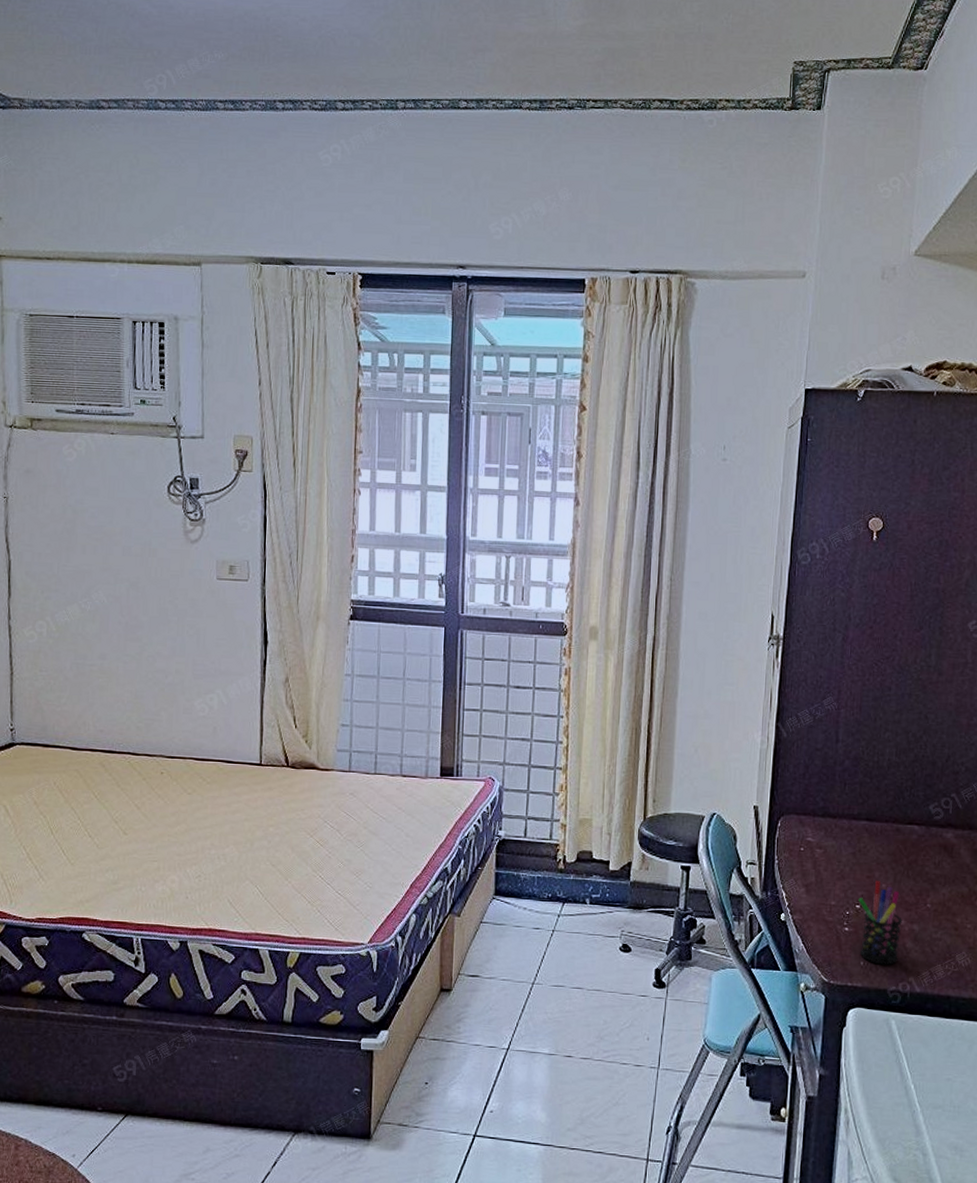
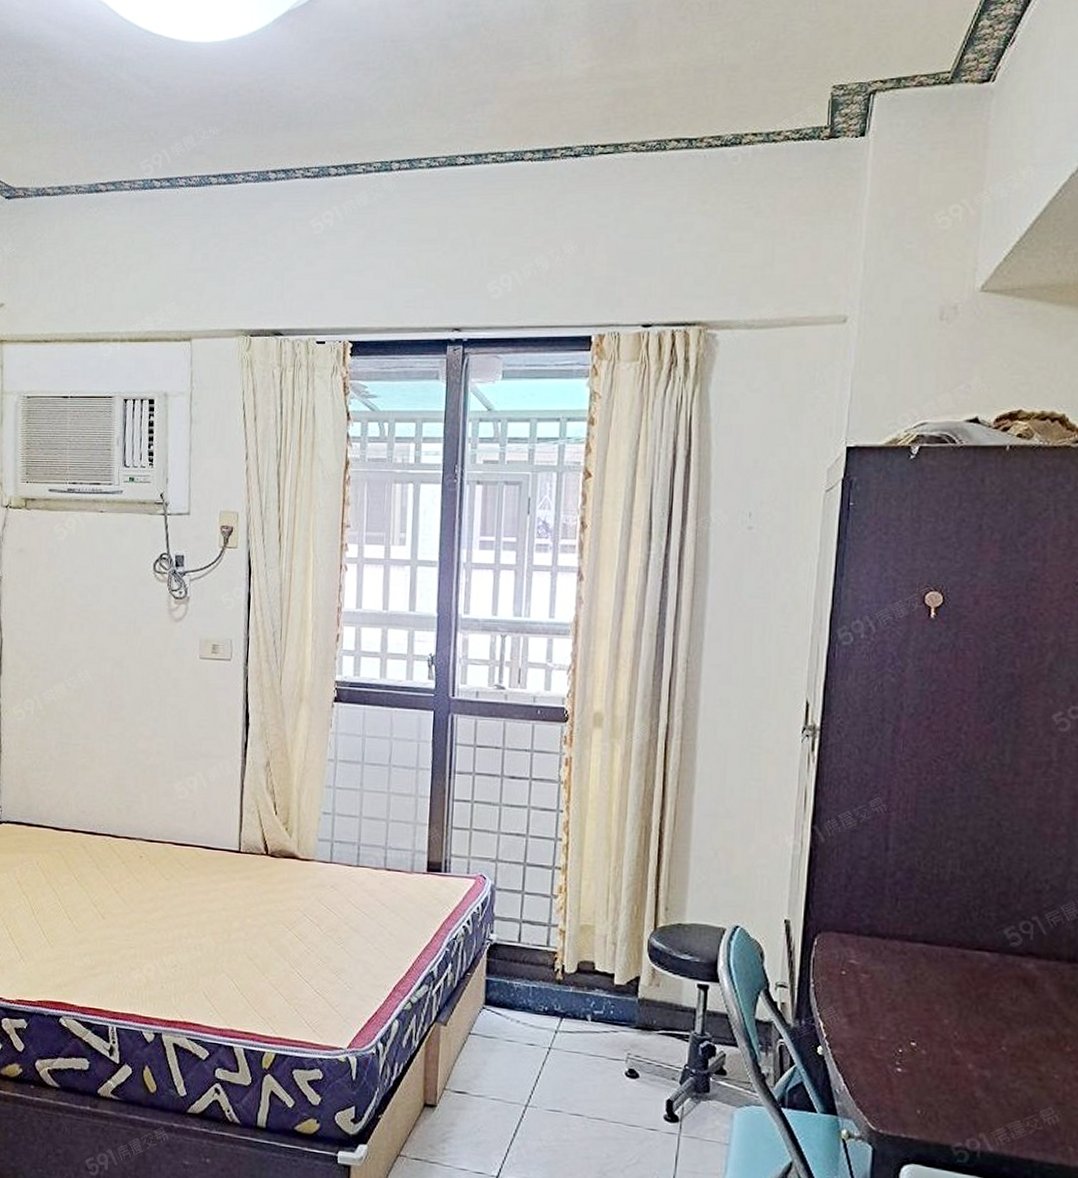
pen holder: present [858,881,902,965] -> none [914,1015,970,1117]

